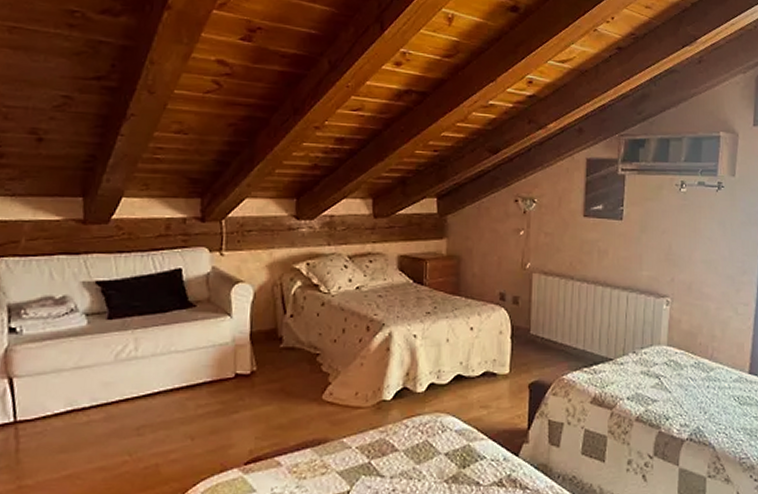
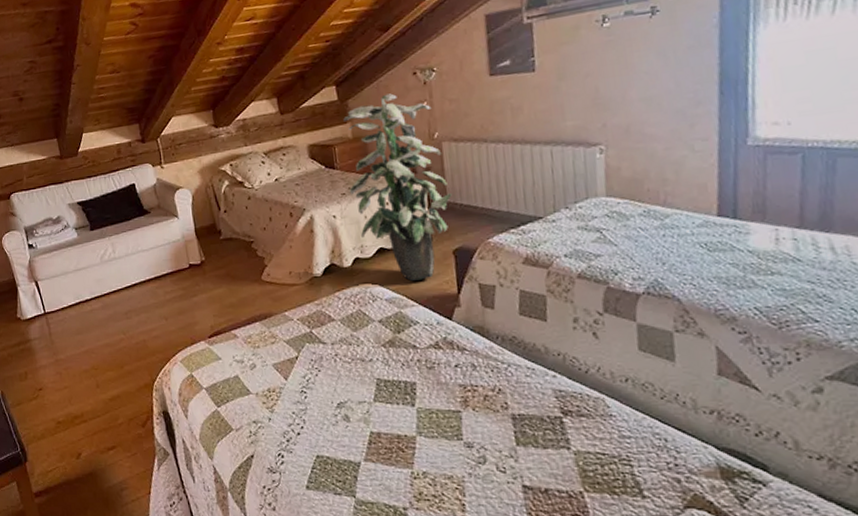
indoor plant: none [434,216,535,412] -> present [343,93,452,281]

